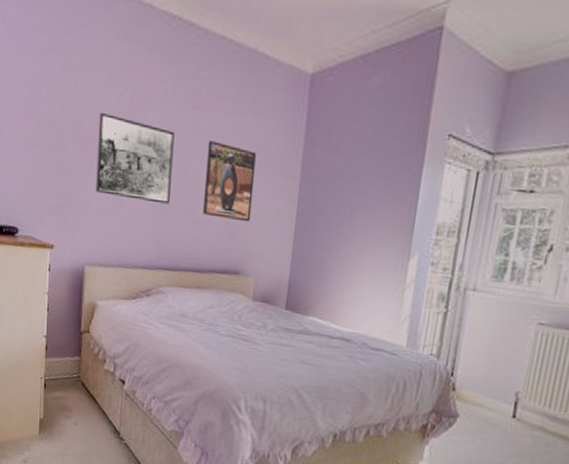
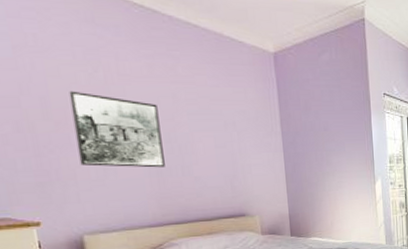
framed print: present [202,140,256,222] -> none [192,110,246,173]

